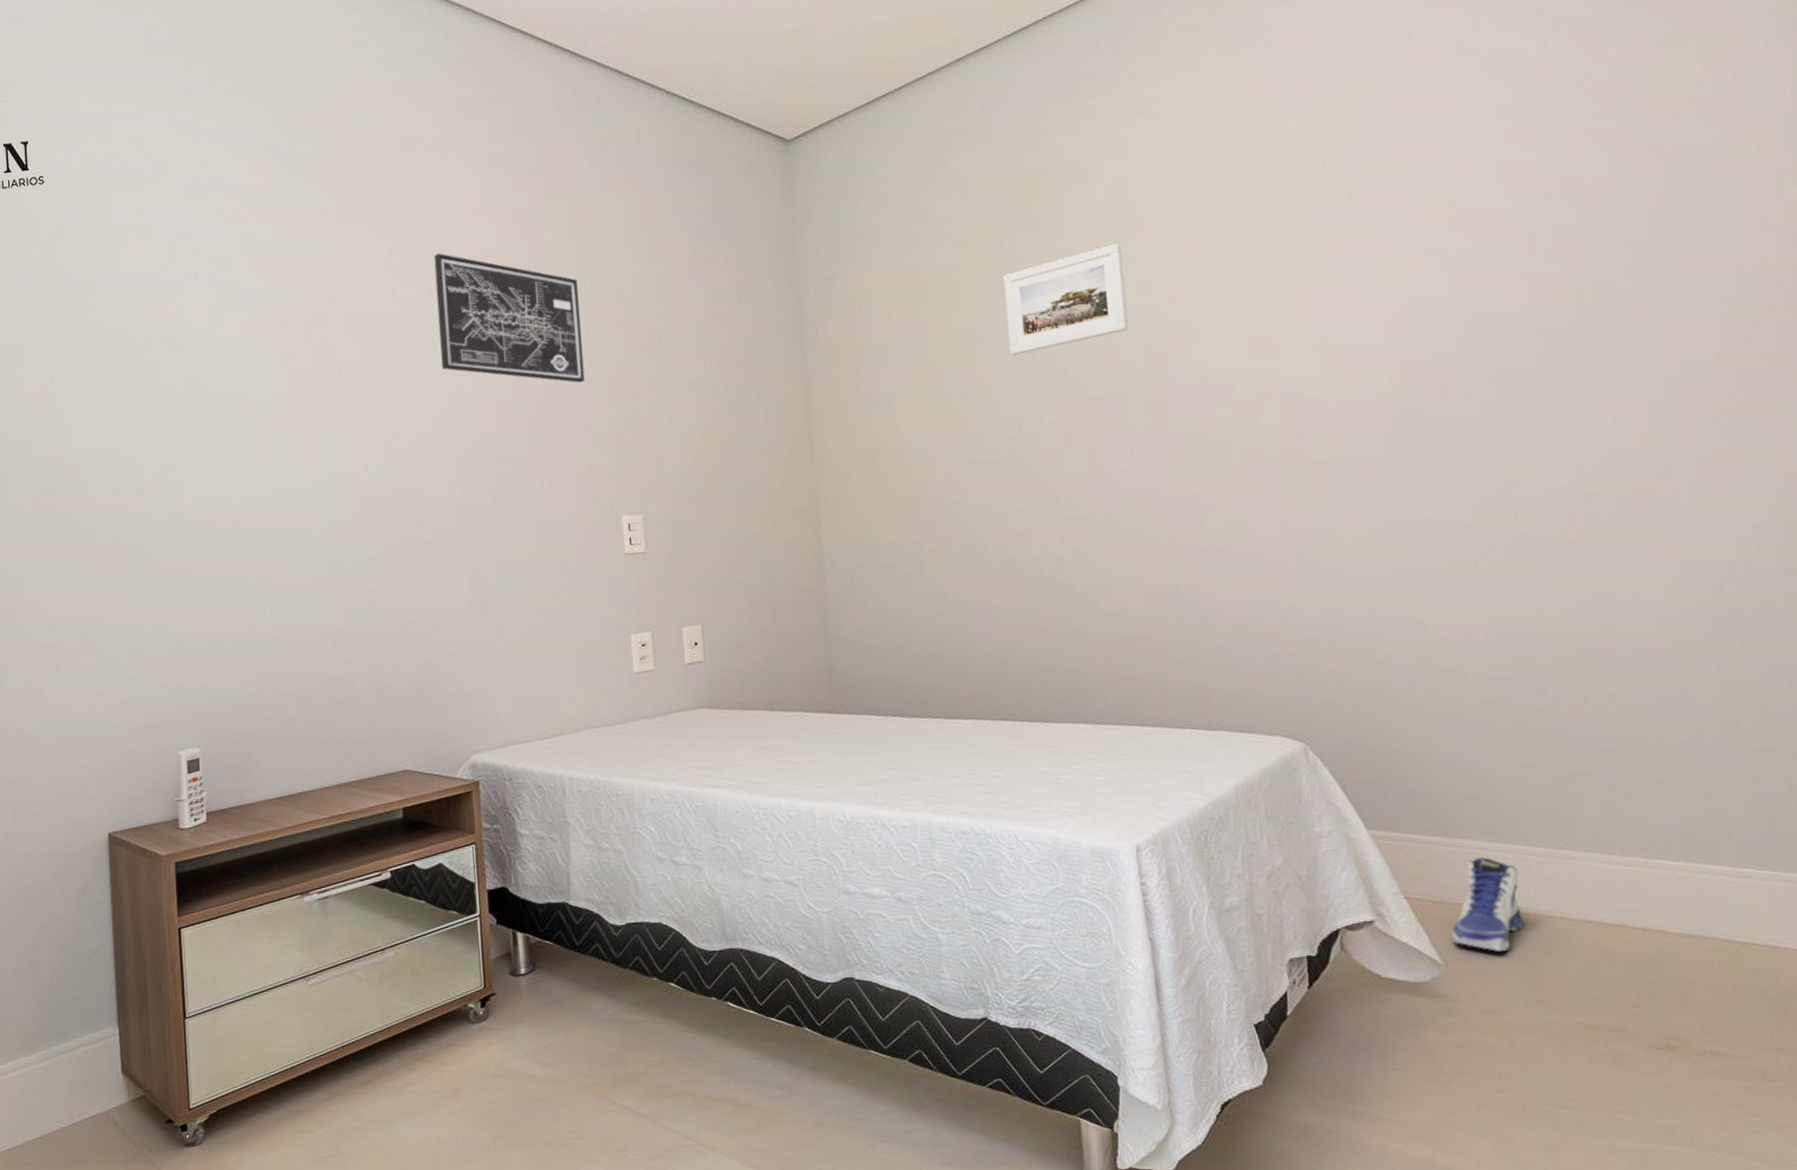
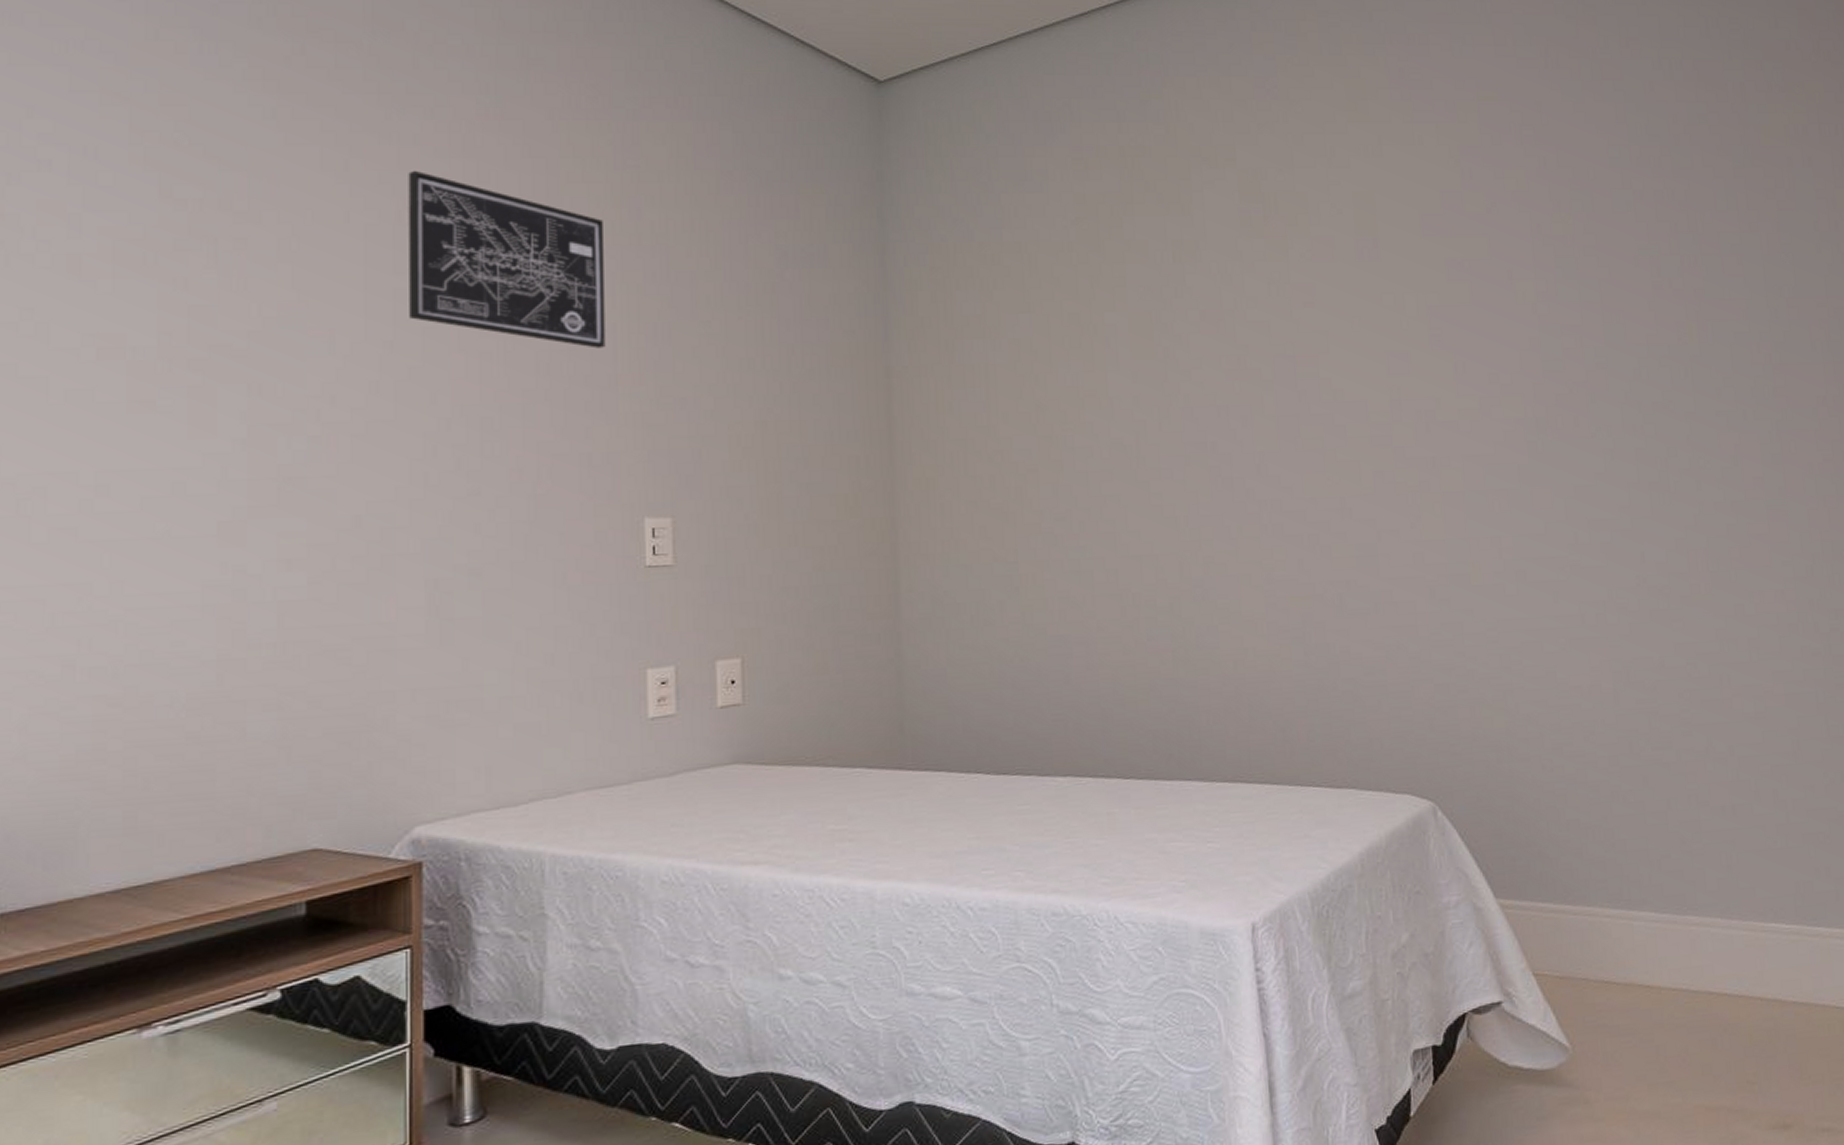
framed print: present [1003,244,1129,355] -> none [1124,237,1259,352]
sneaker: present [1451,857,1524,951] -> none [1578,926,1649,1031]

